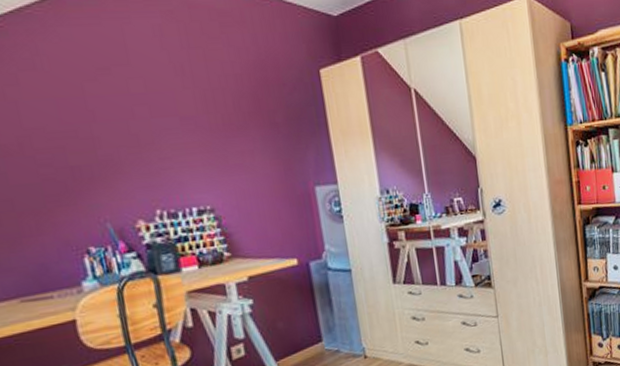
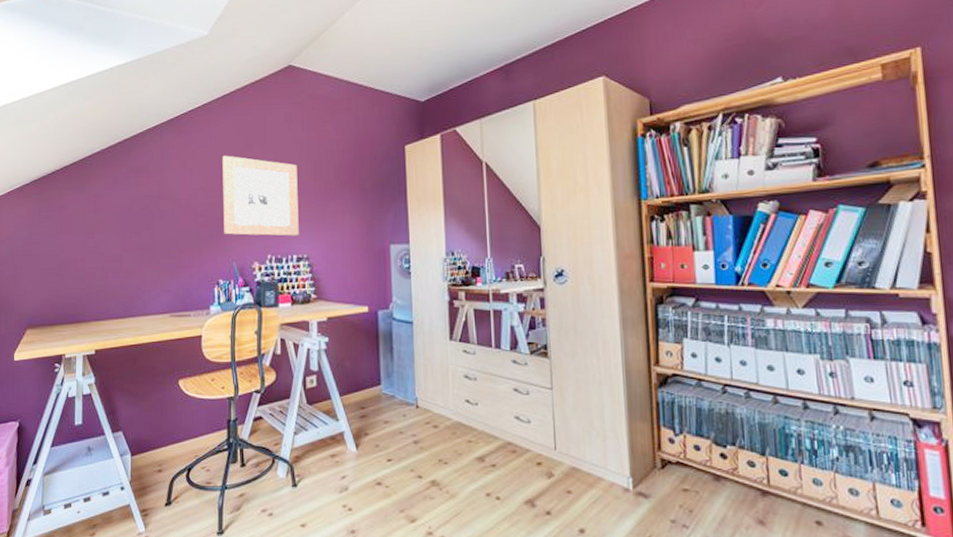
wall art: none [63,81,196,189] -> present [222,155,299,236]

